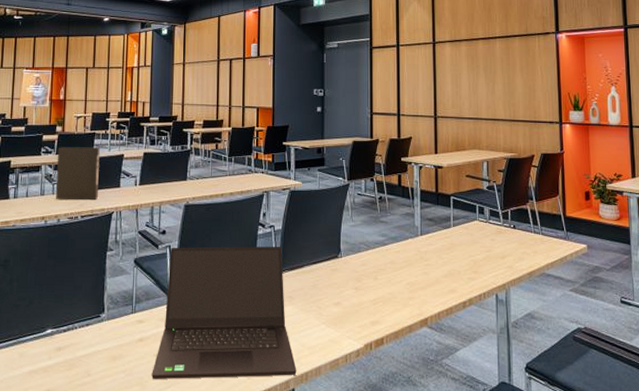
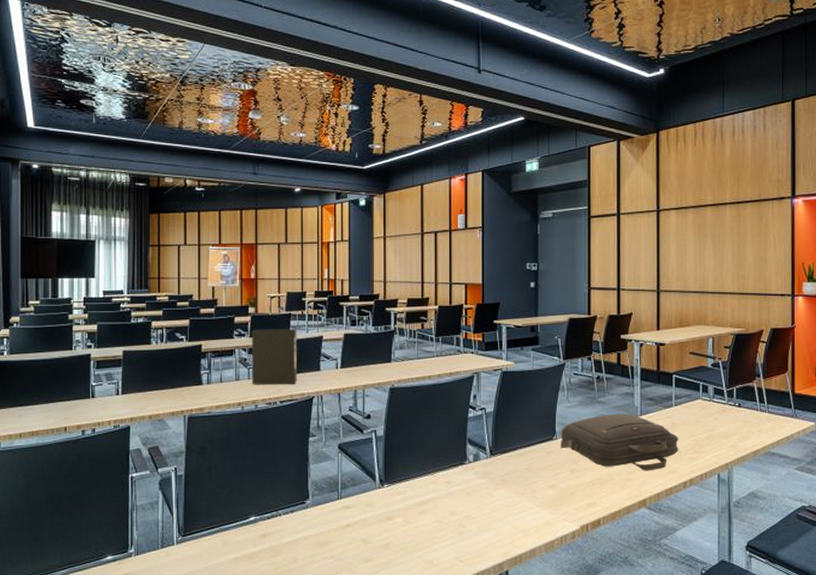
laptop: present [151,246,297,379] -> none [361,428,511,564]
laptop bag: none [345,233,458,290] -> present [560,414,679,471]

